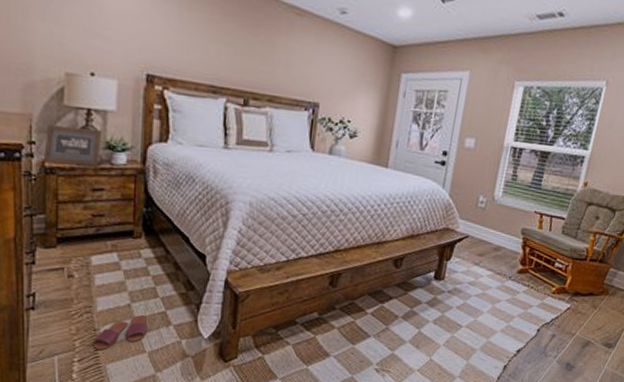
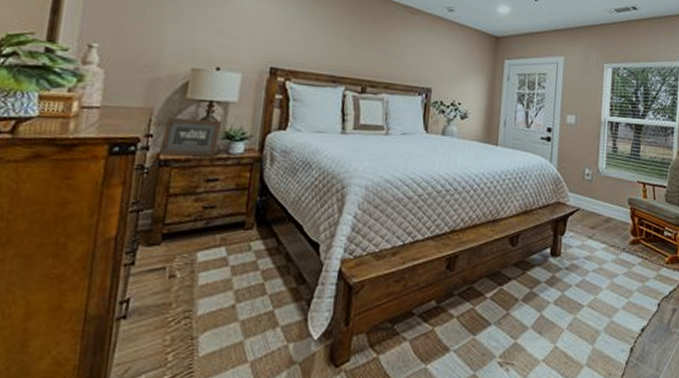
slippers: present [93,315,148,350] -> none [188,317,252,364]

